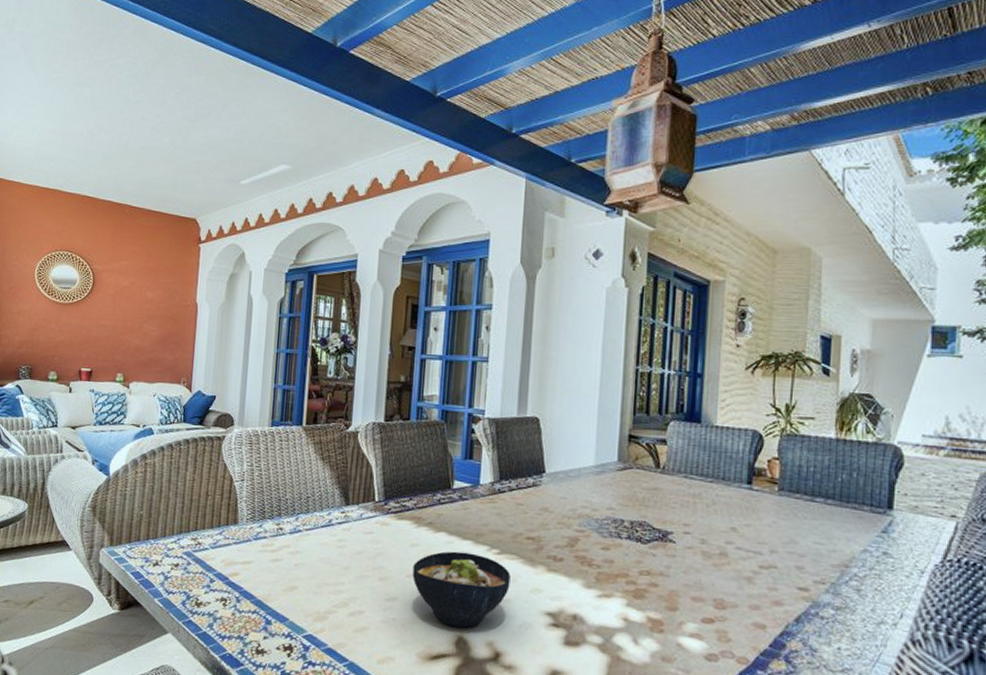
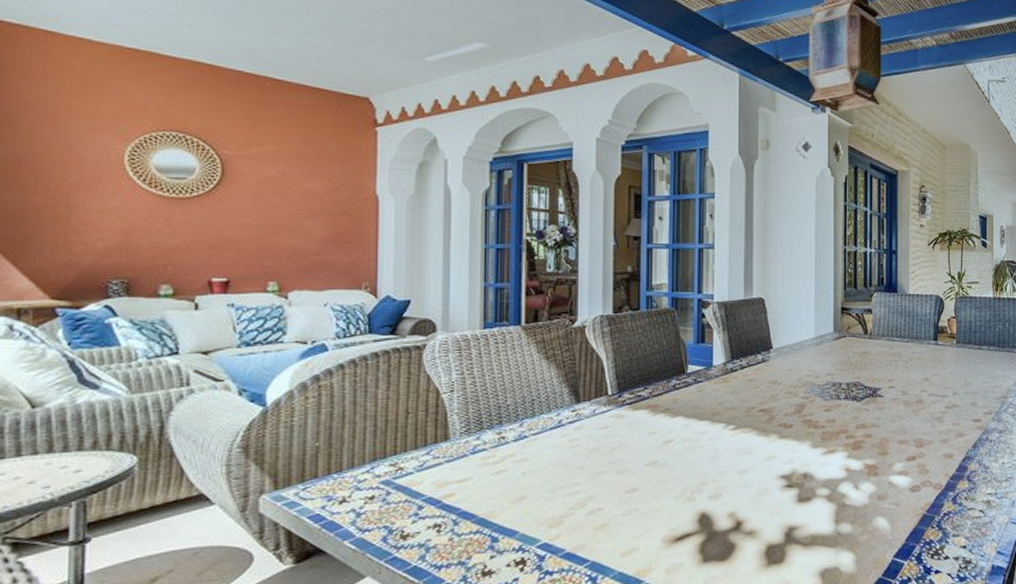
bowl: present [412,551,511,628] -> none [652,432,747,505]

